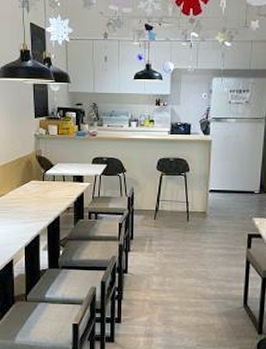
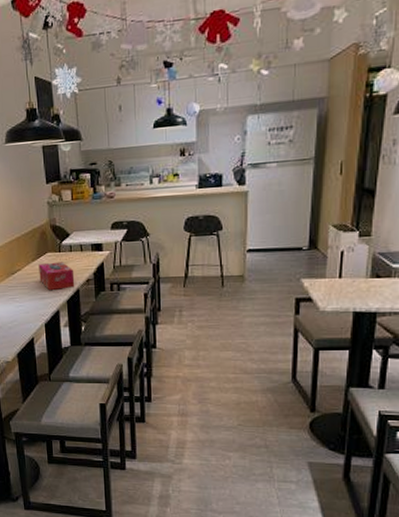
tissue box: none [22,189,56,215] -> present [38,262,75,290]

